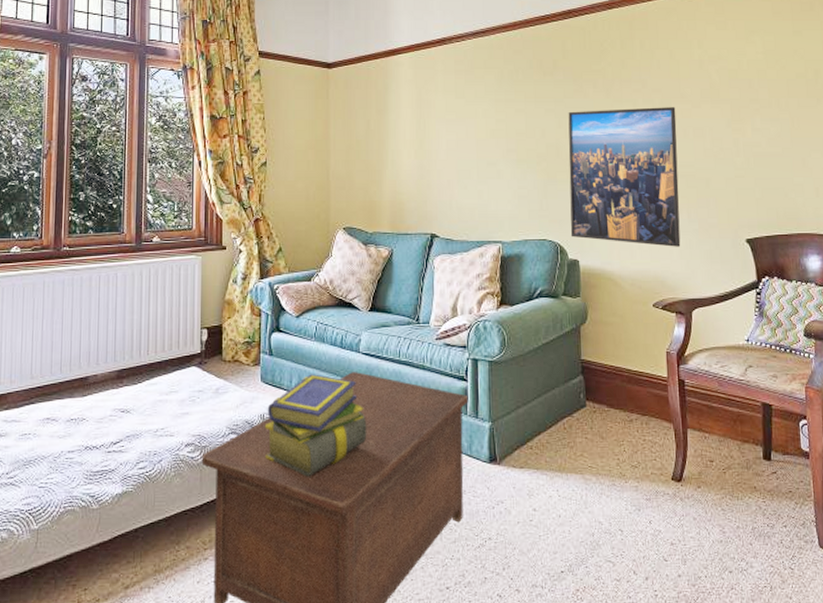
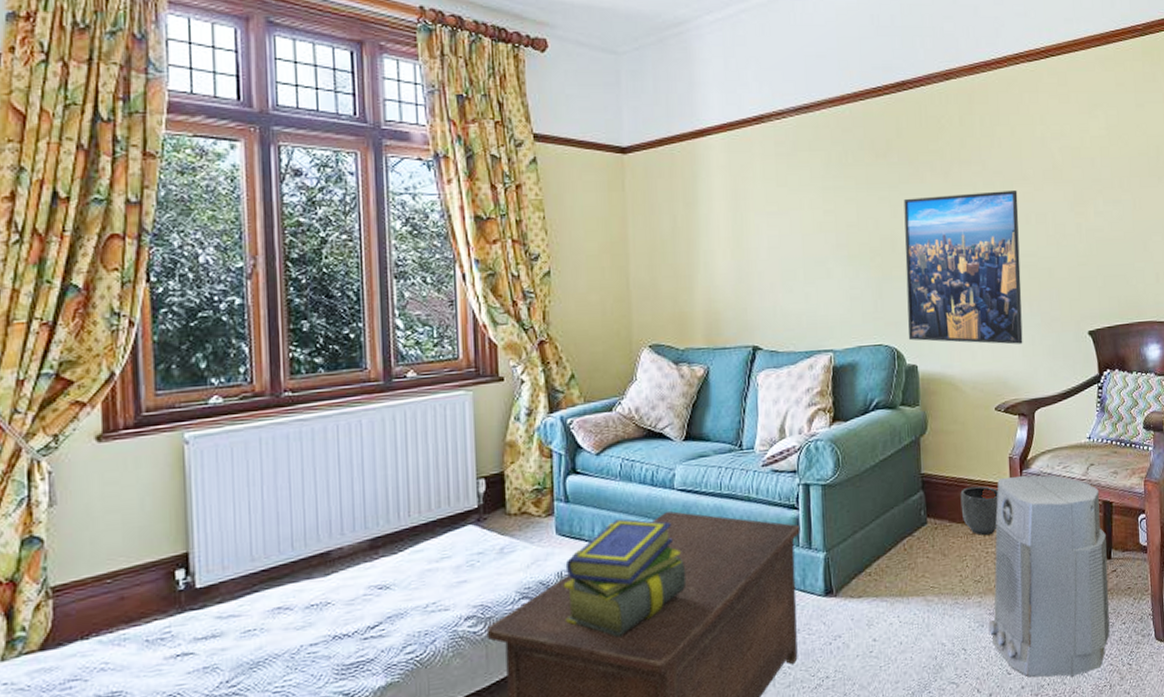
planter: none [618,376,657,424] -> present [960,486,999,536]
air purifier: none [645,370,770,573] -> present [988,475,1110,677]

